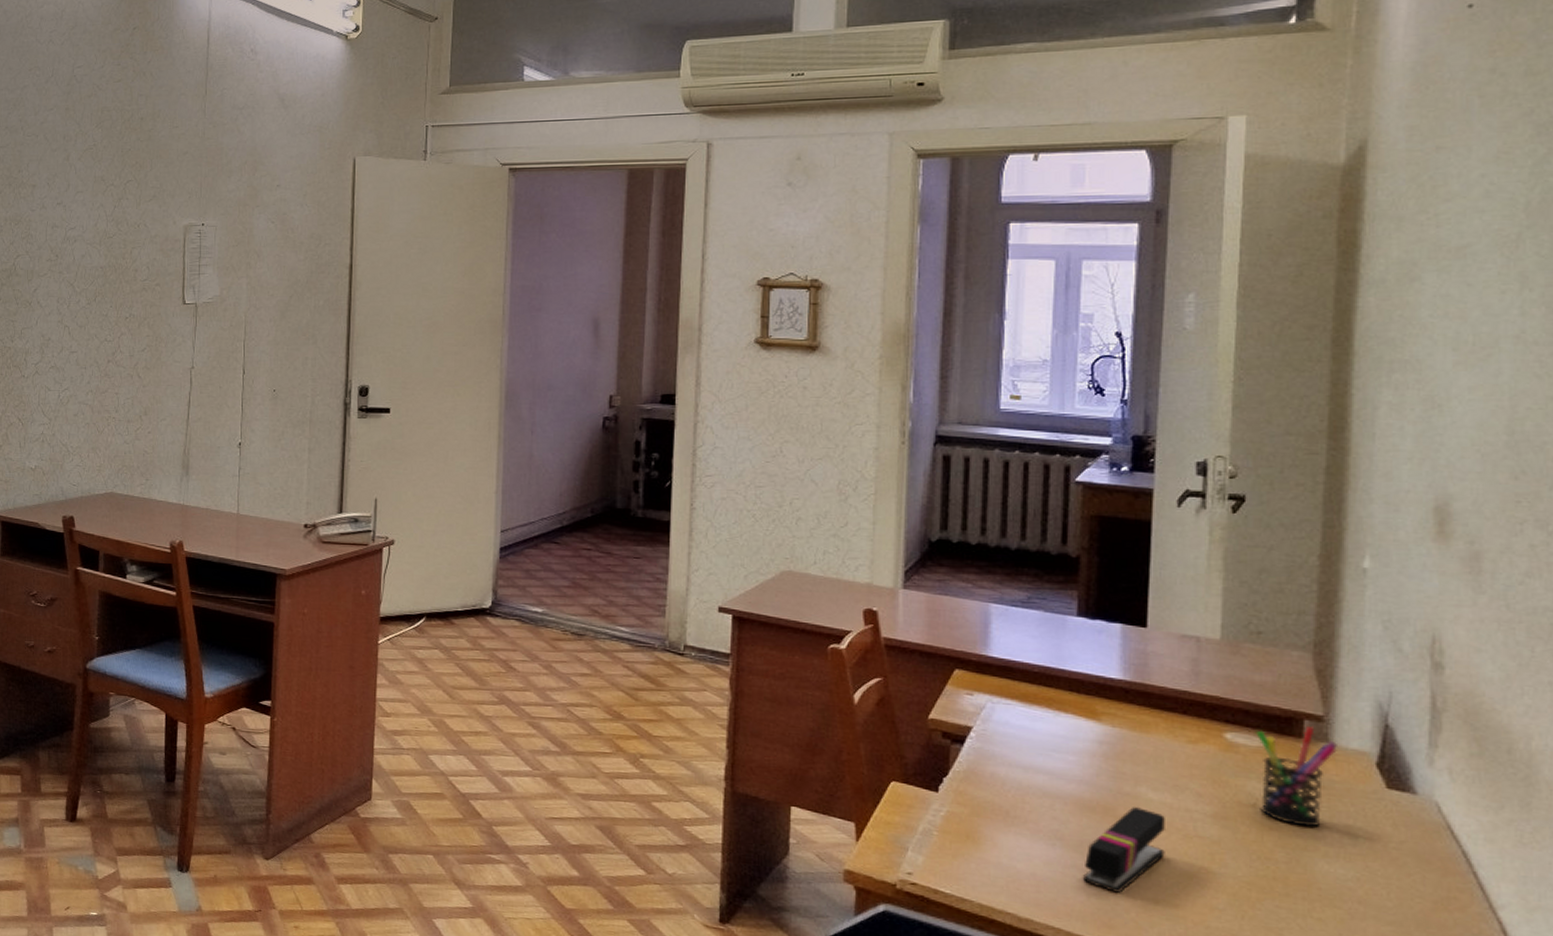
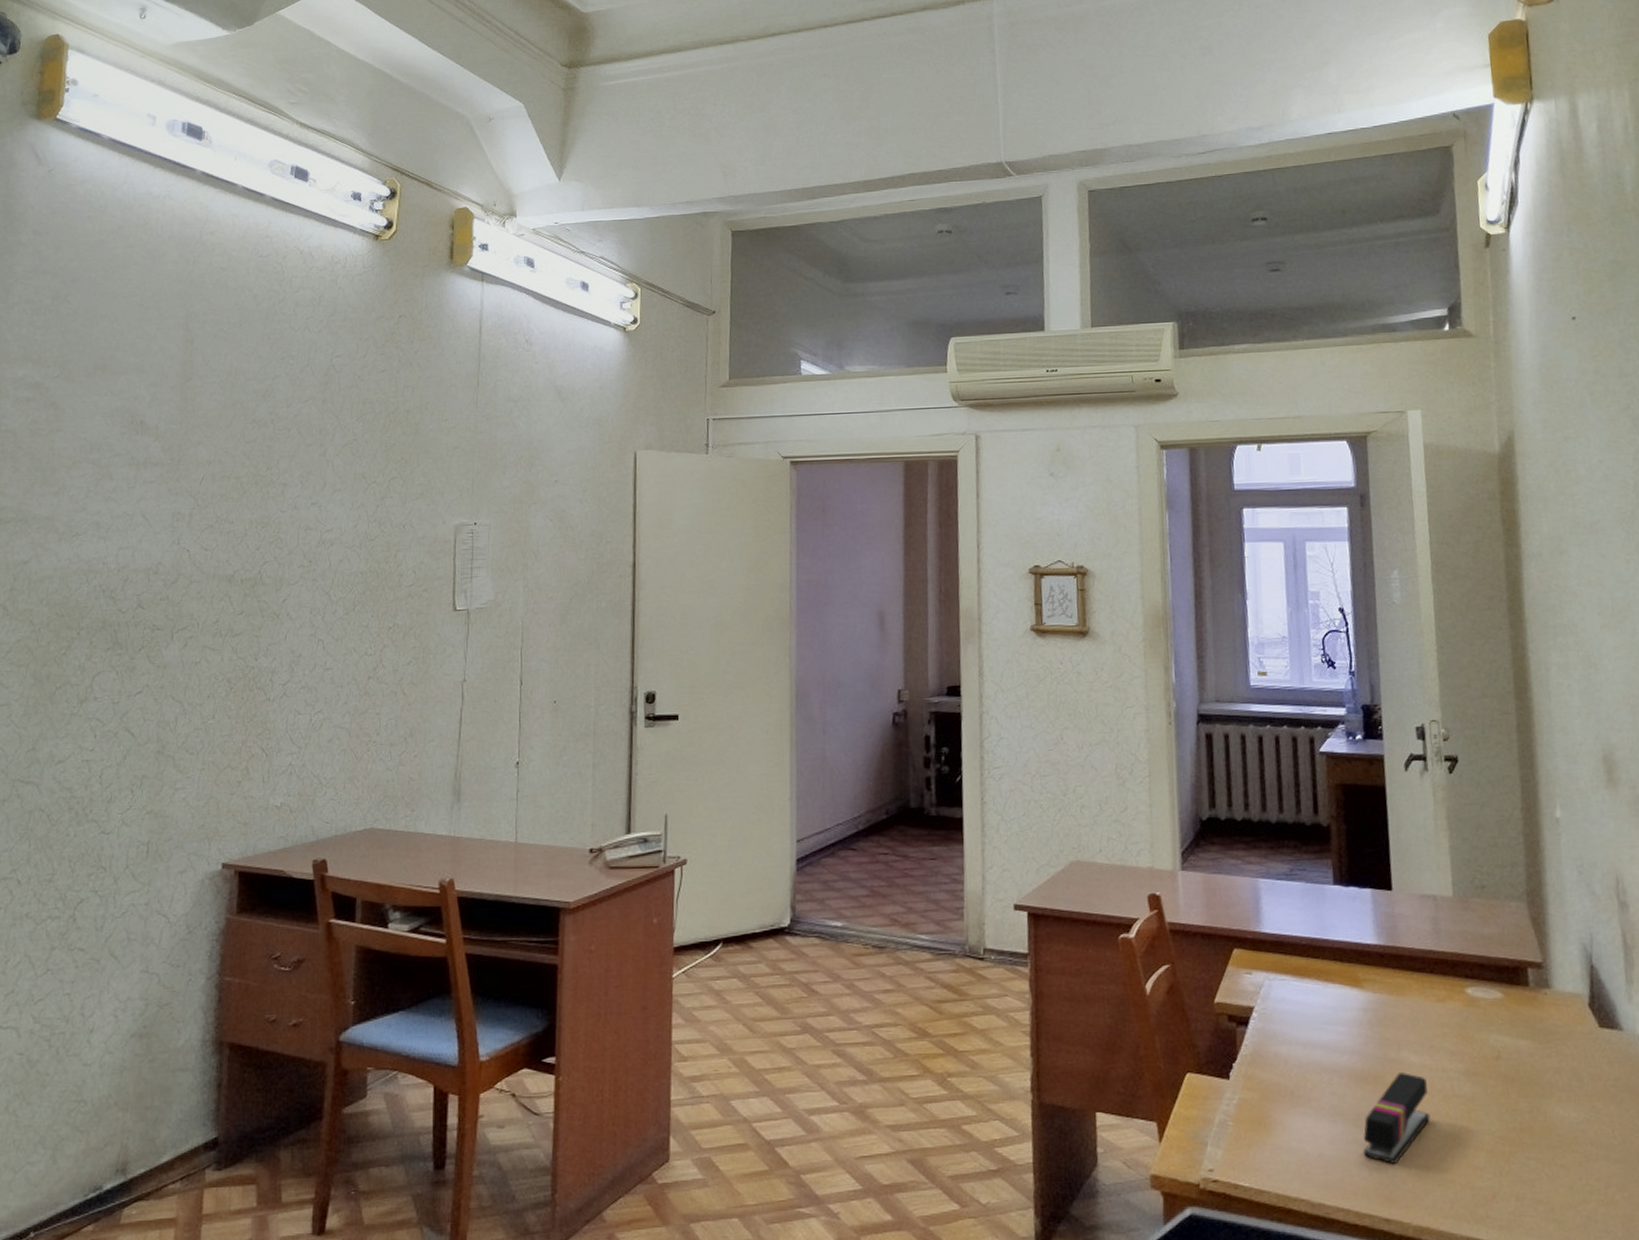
pen holder: present [1256,727,1337,828] -> none [1491,974,1557,1074]

